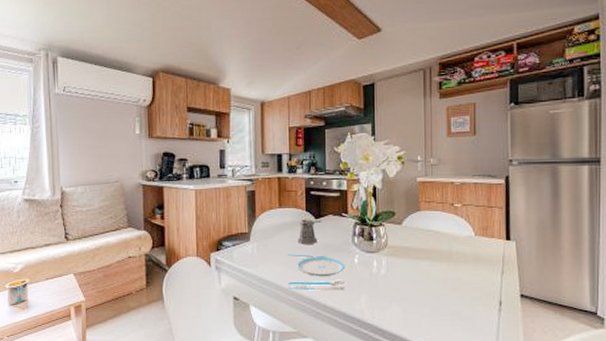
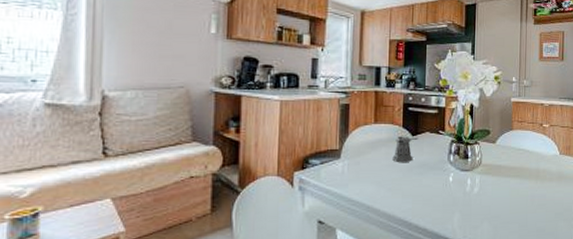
plate: present [287,254,345,291] -> none [379,172,439,211]

